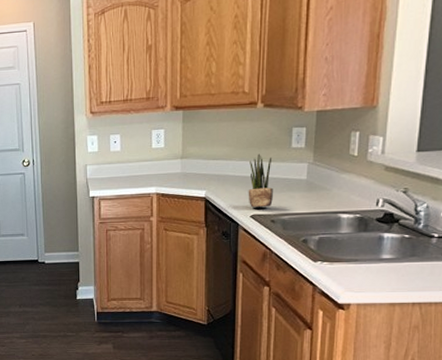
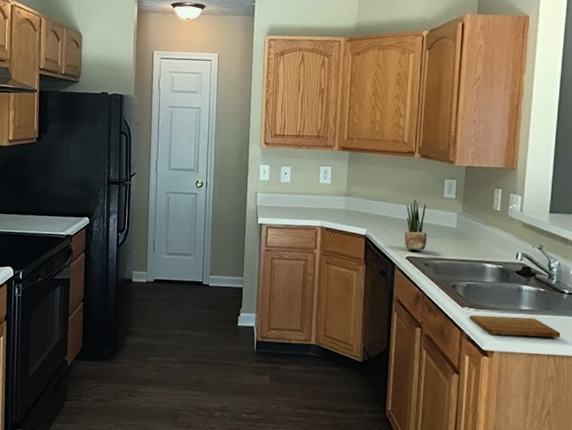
cutting board: none [323,266,428,287] -> present [469,315,561,338]

